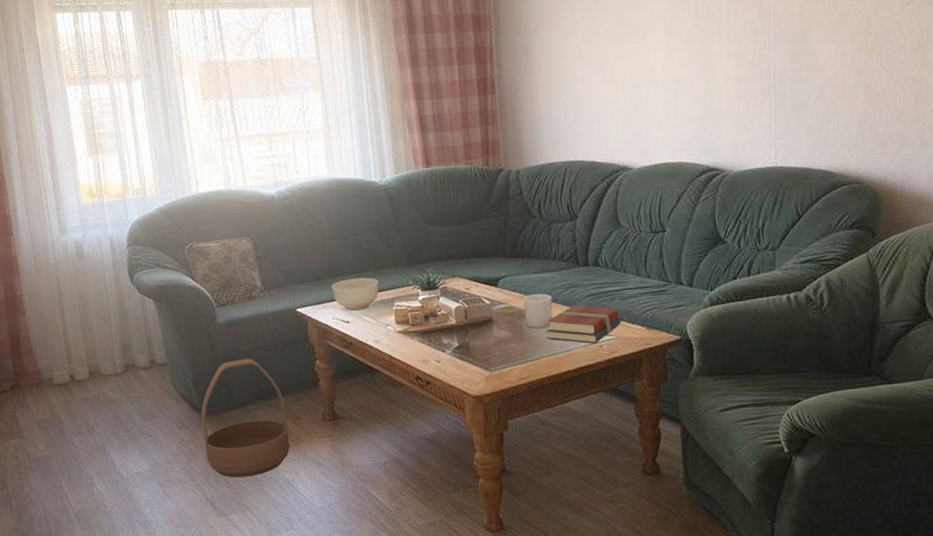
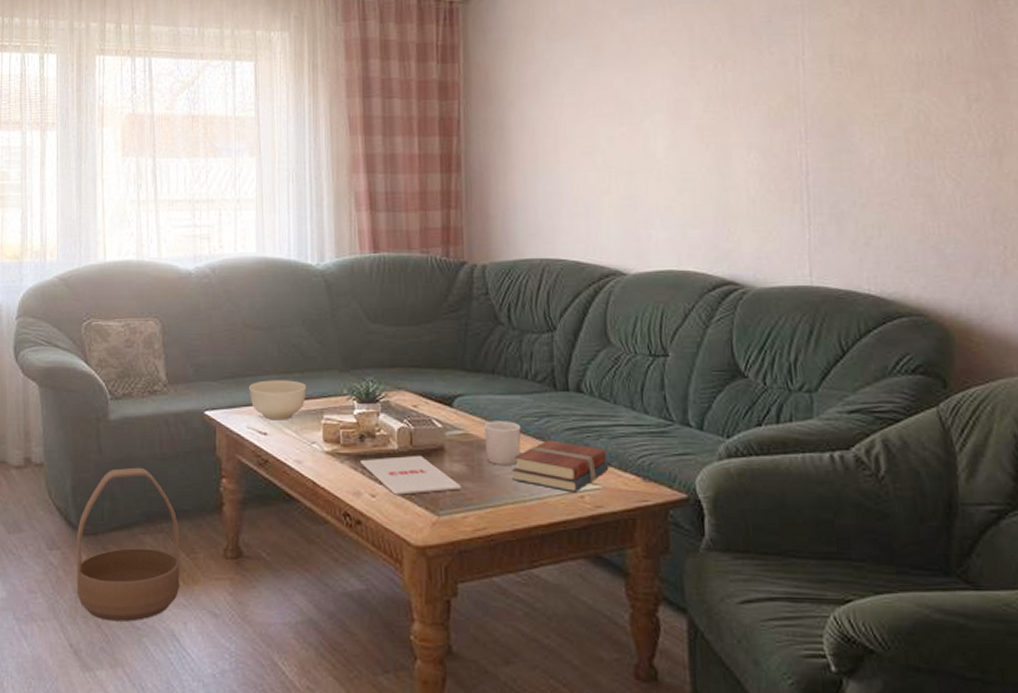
magazine: none [426,326,508,359] -> present [360,455,462,495]

